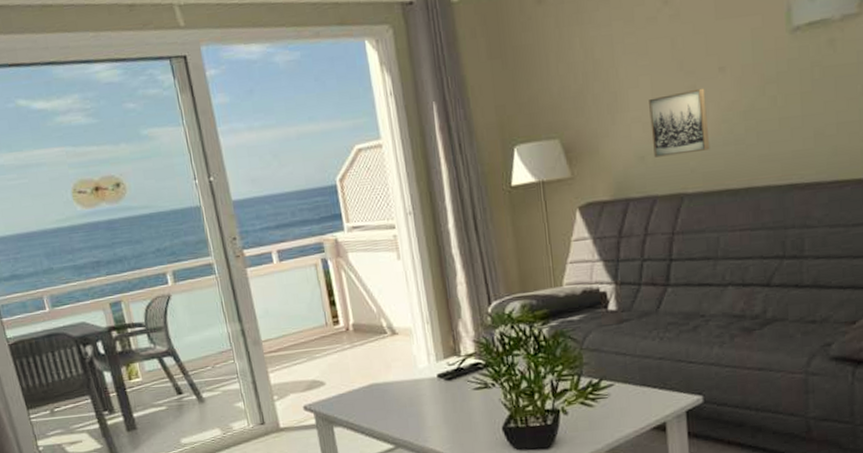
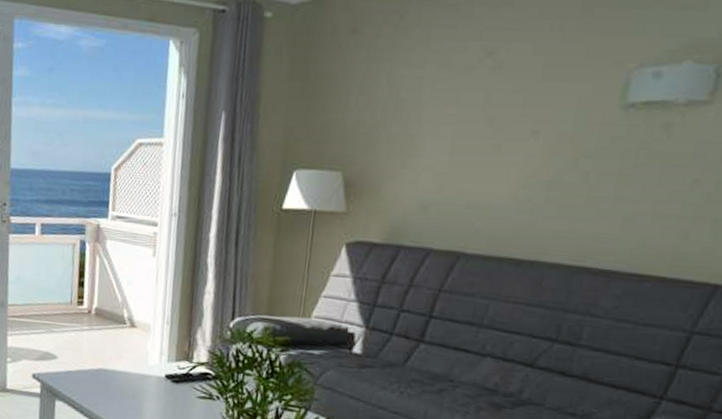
wall art: present [649,88,710,158] -> none [438,148,511,214]

